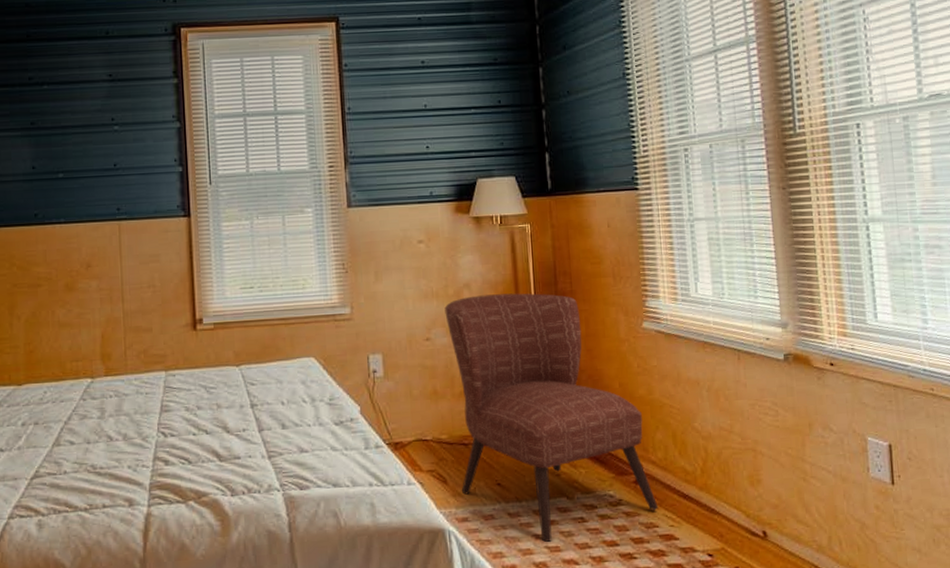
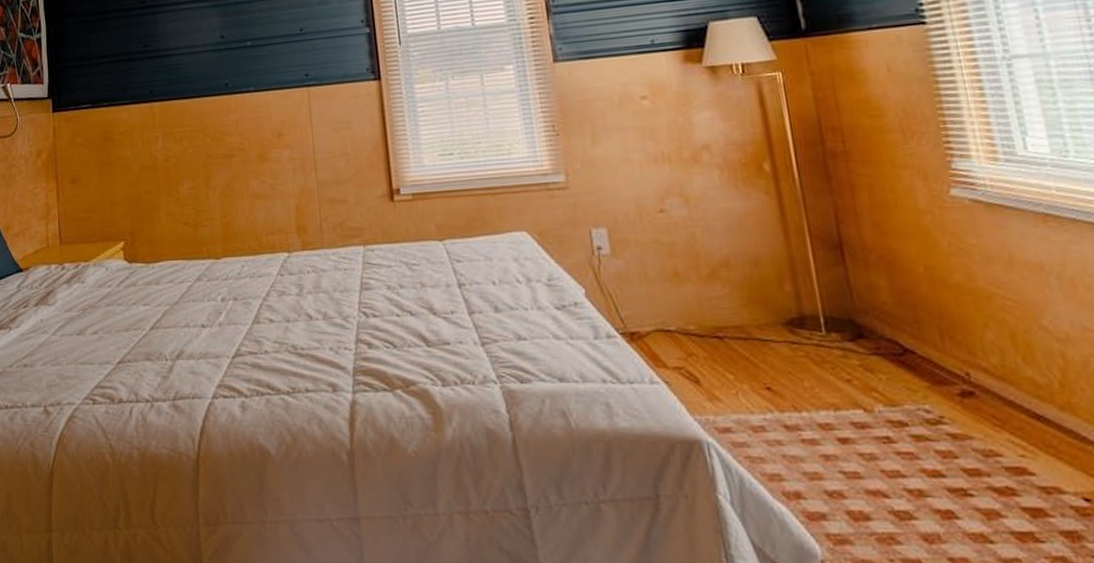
chair: present [444,293,658,542] -> none [680,154,999,465]

